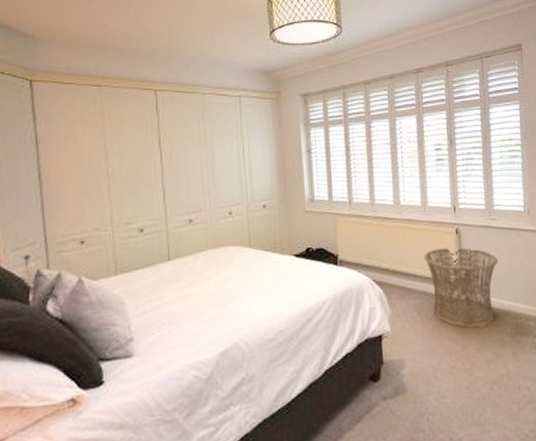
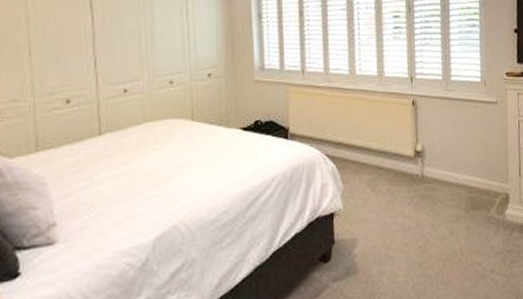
basket: present [424,247,498,329] -> none [379,119,454,204]

